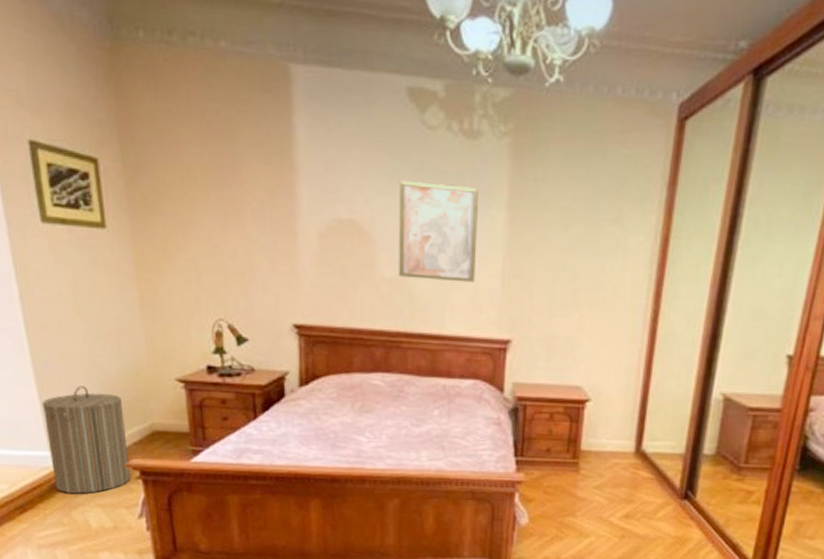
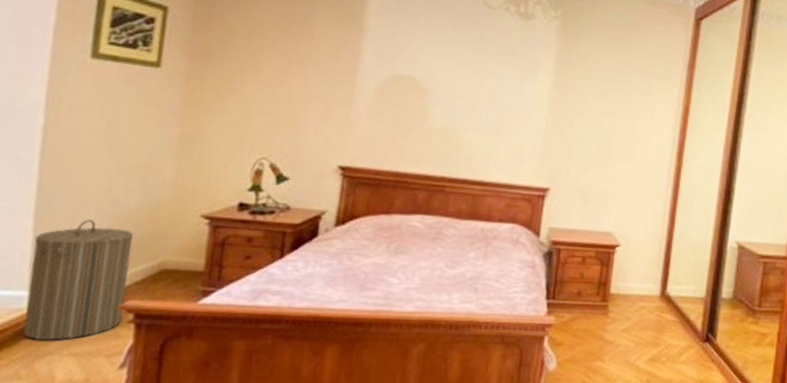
wall art: present [398,180,478,283] -> none [448,47,529,136]

